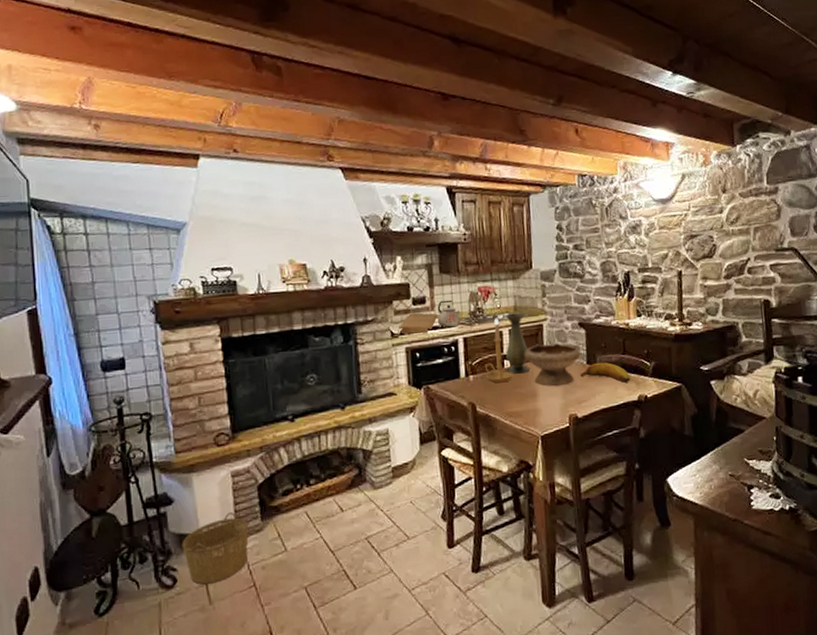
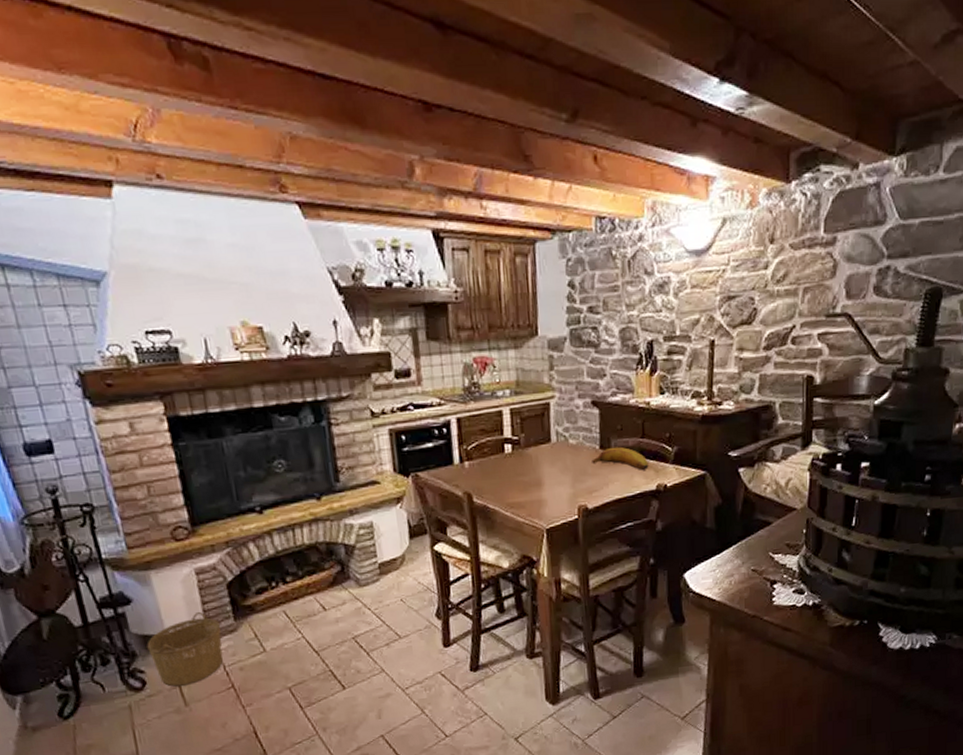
cutting board: present [399,313,438,334] -> none [379,388,426,414]
kettle: present [437,299,461,328] -> none [425,372,453,406]
candle holder: present [484,318,513,383] -> none [481,395,515,471]
vase: present [504,312,531,374] -> none [504,388,535,460]
bowl: present [524,342,581,387] -> none [527,423,593,474]

